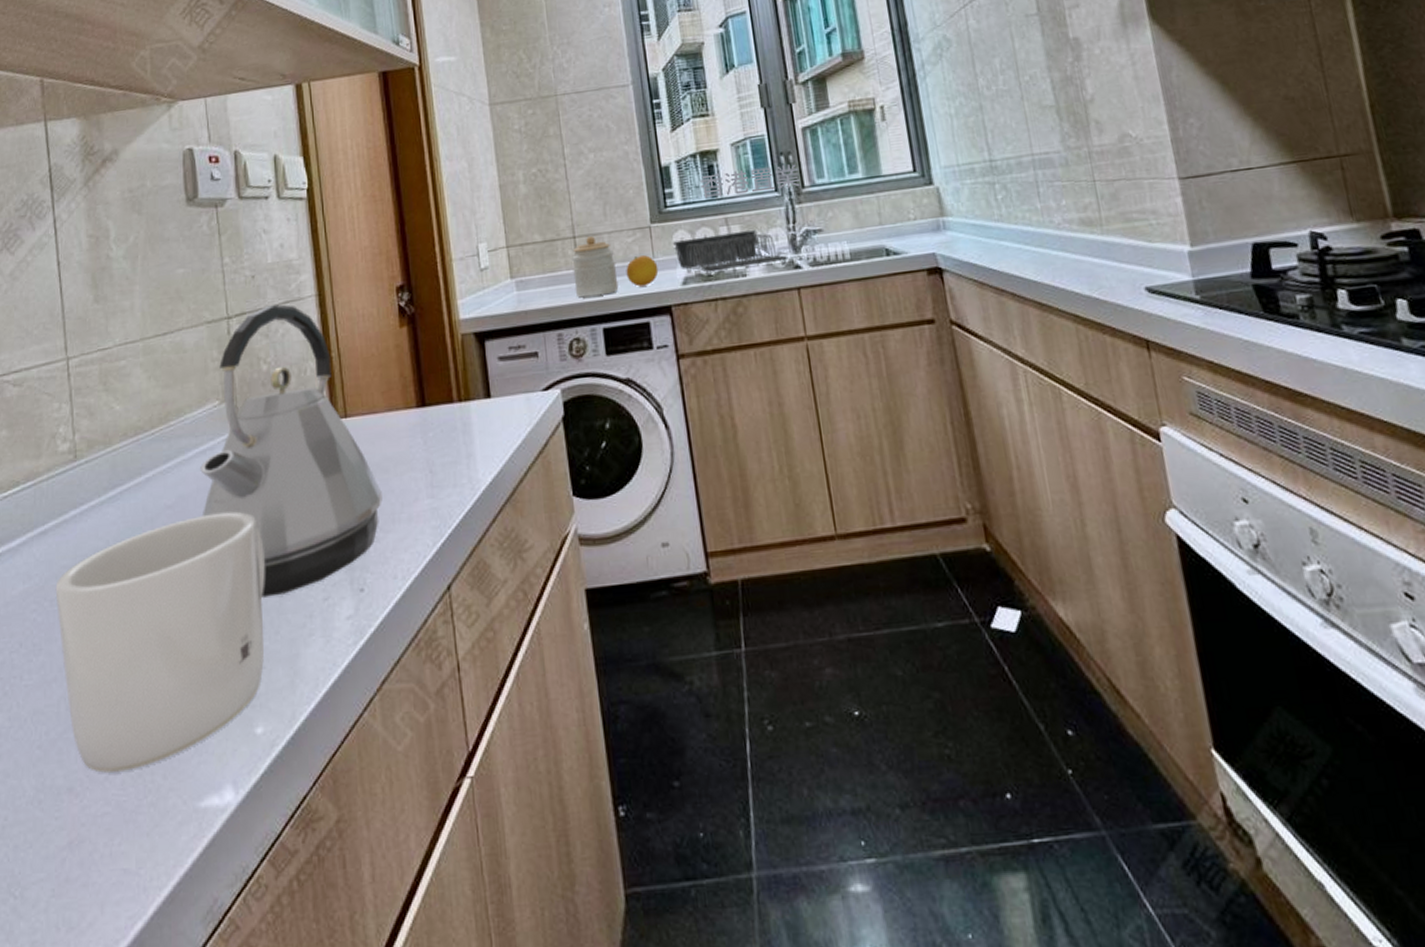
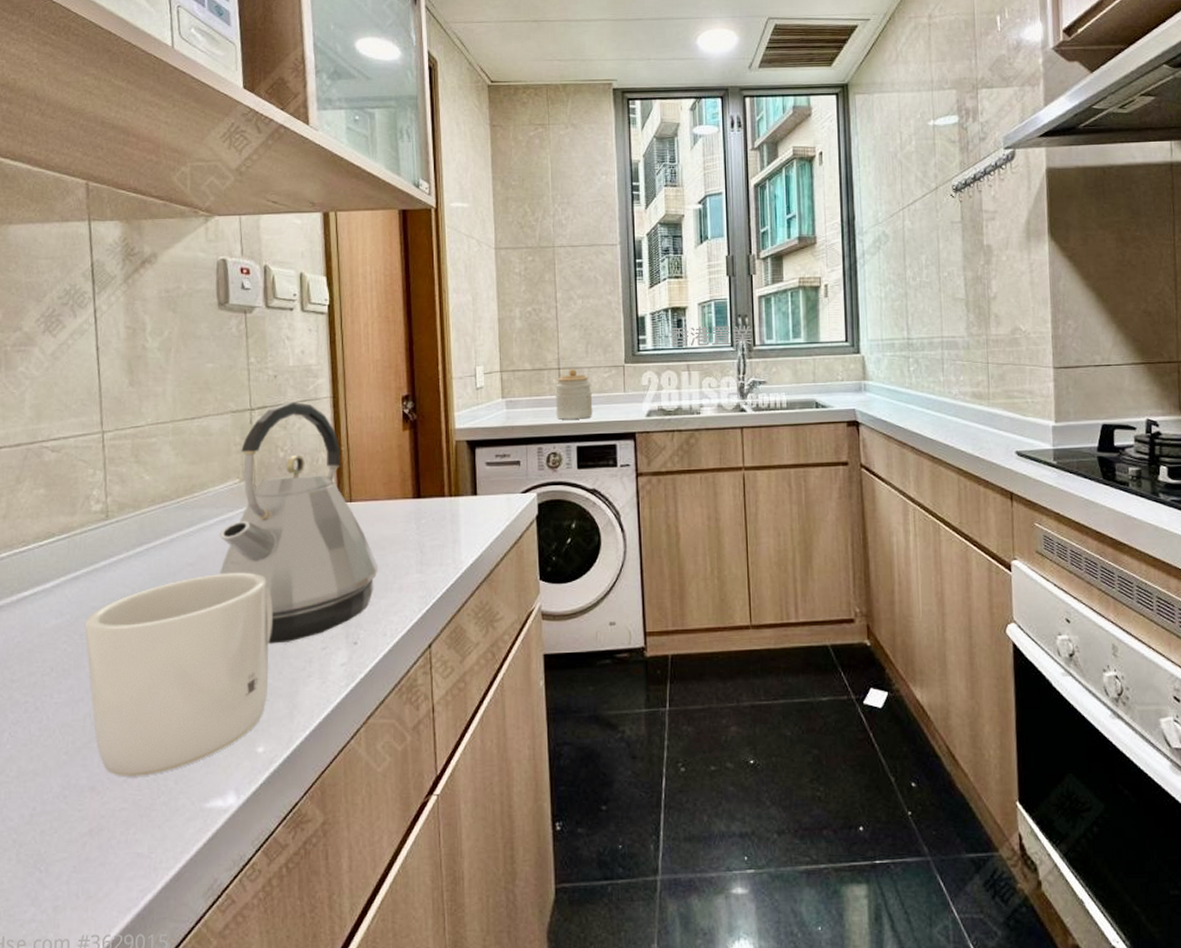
fruit: present [626,255,659,287] -> none [600,389,628,415]
dish rack: present [672,230,789,276] -> none [641,377,736,411]

